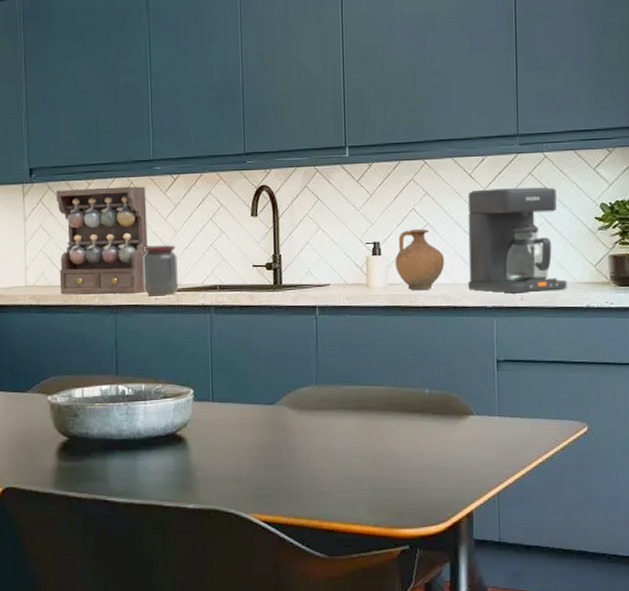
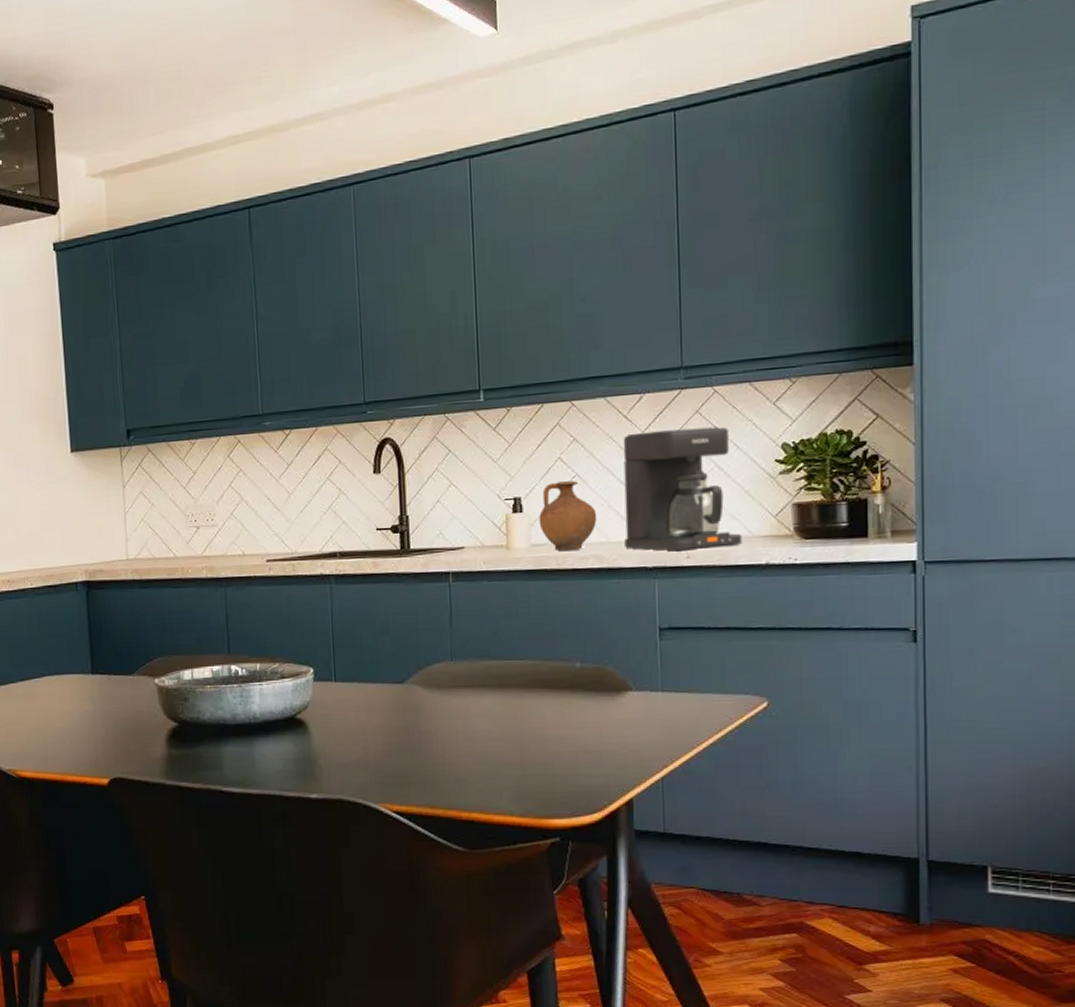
spice rack: present [56,186,148,295] -> none [156,444,259,567]
jar: present [142,245,178,297] -> none [253,509,294,567]

